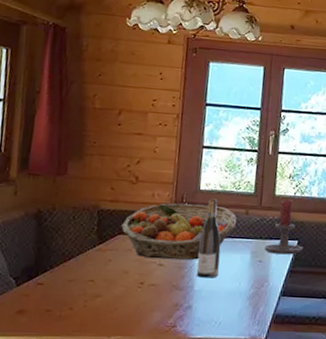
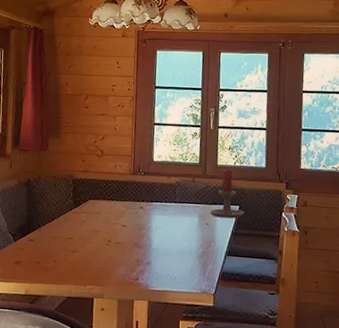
fruit basket: present [121,203,237,260] -> none [92,173,186,222]
wine bottle: present [196,198,222,278] -> none [153,168,173,238]

